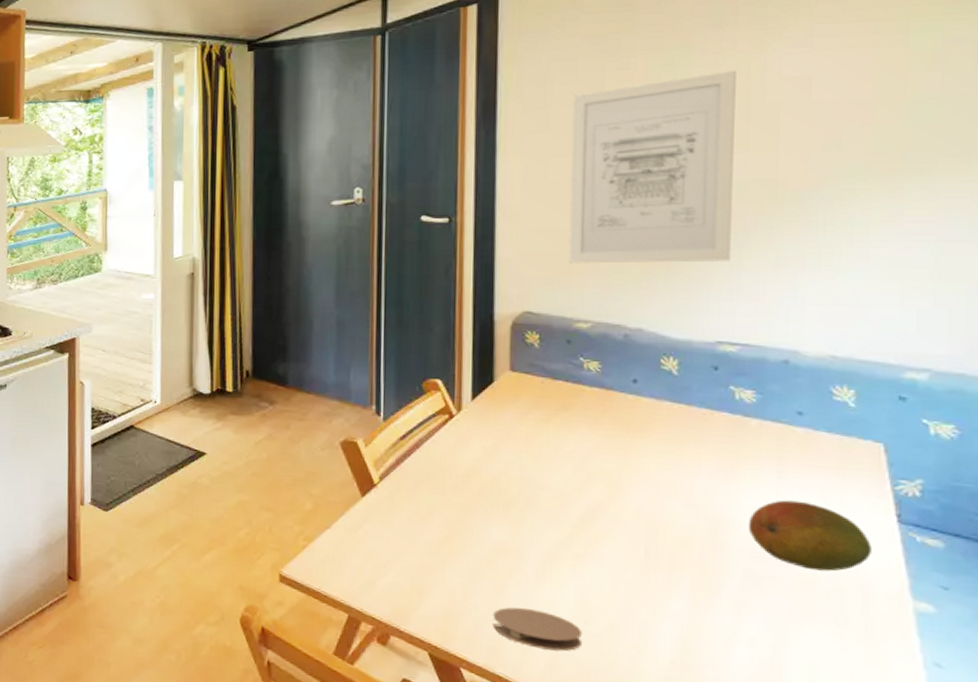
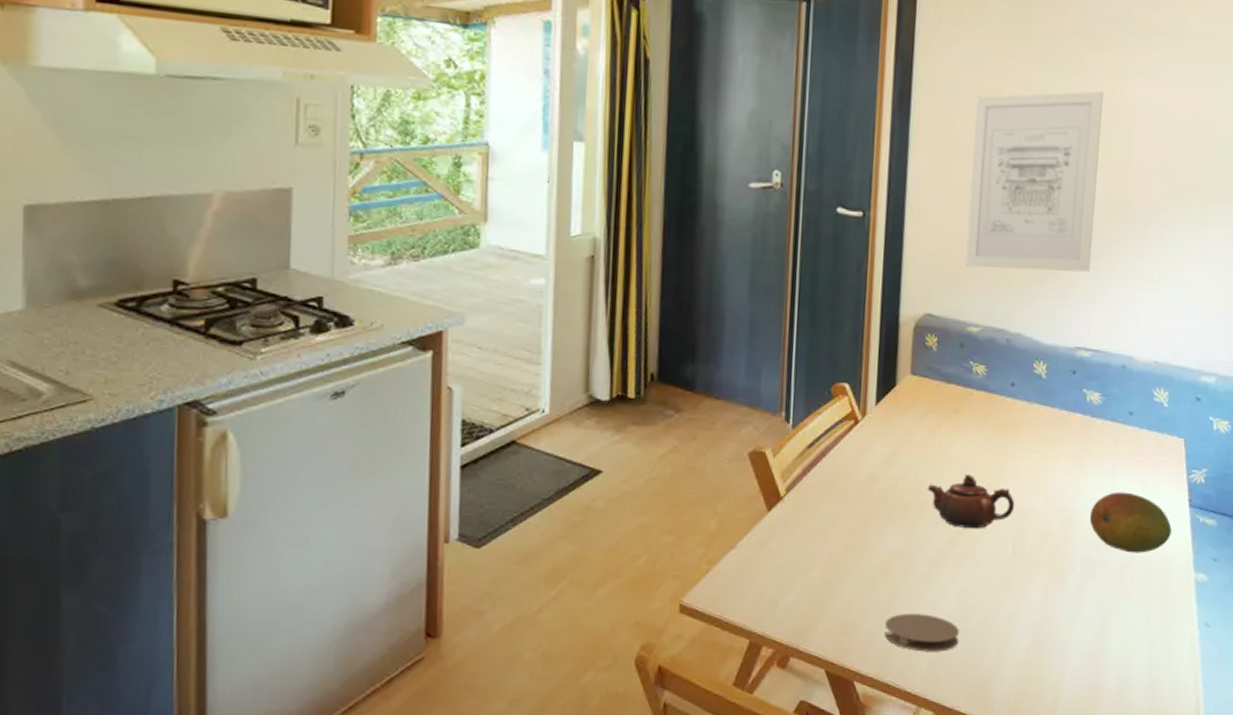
teapot: none [535,472,645,529] -> present [927,475,1015,529]

